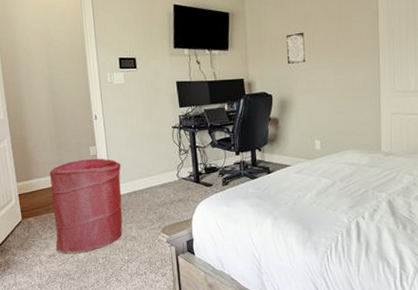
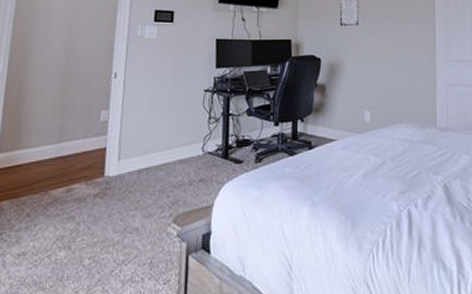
laundry hamper: present [49,158,123,254] -> none [29,125,136,253]

